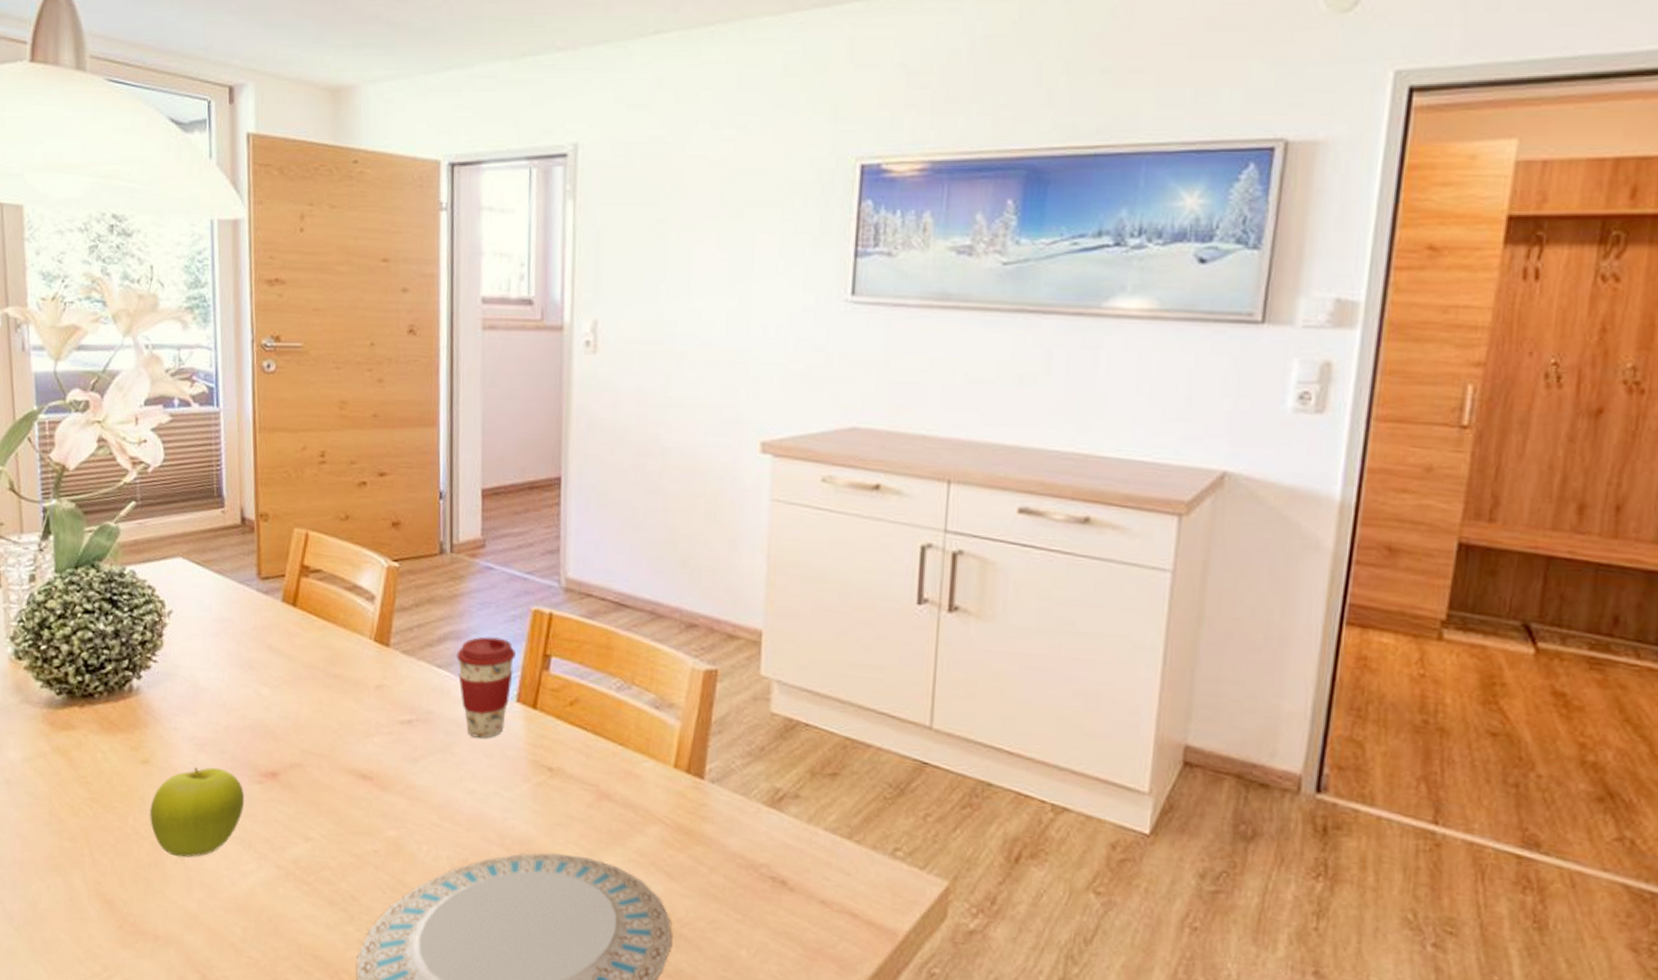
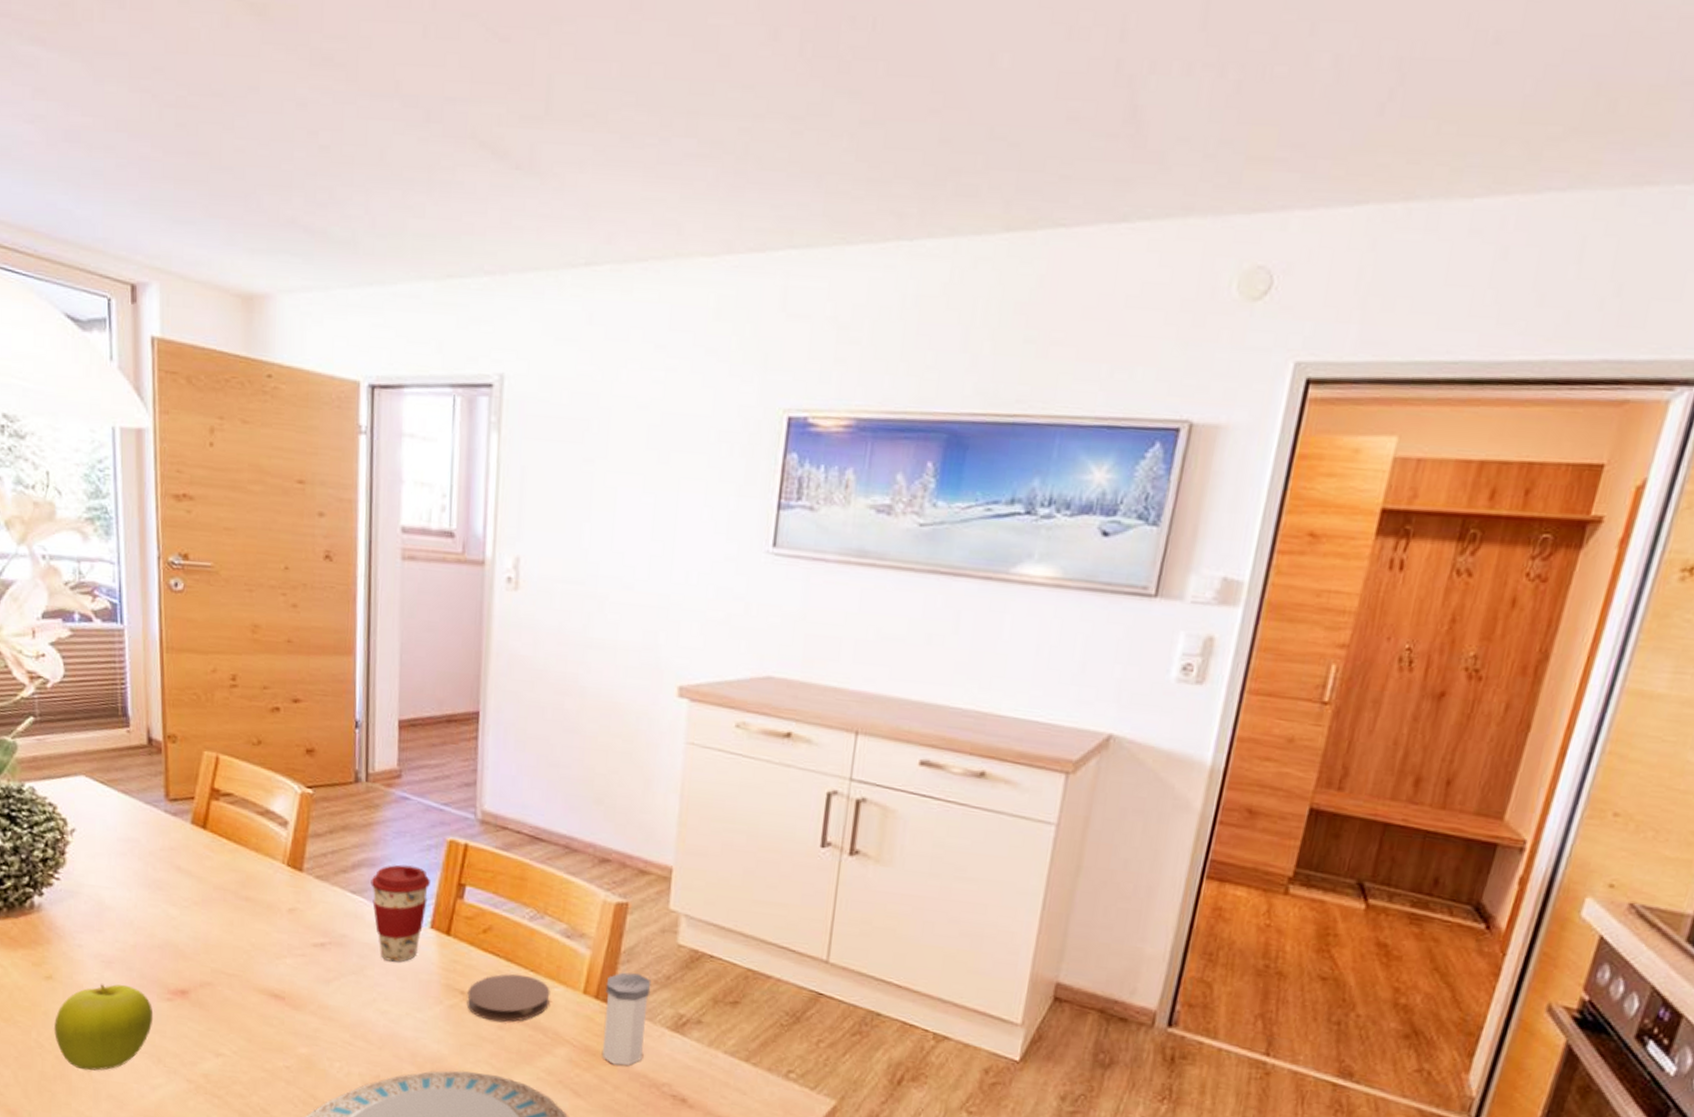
coaster: none [555,748,640,800] -> present [466,974,550,1022]
salt shaker: none [696,744,745,845] -> present [603,972,652,1066]

